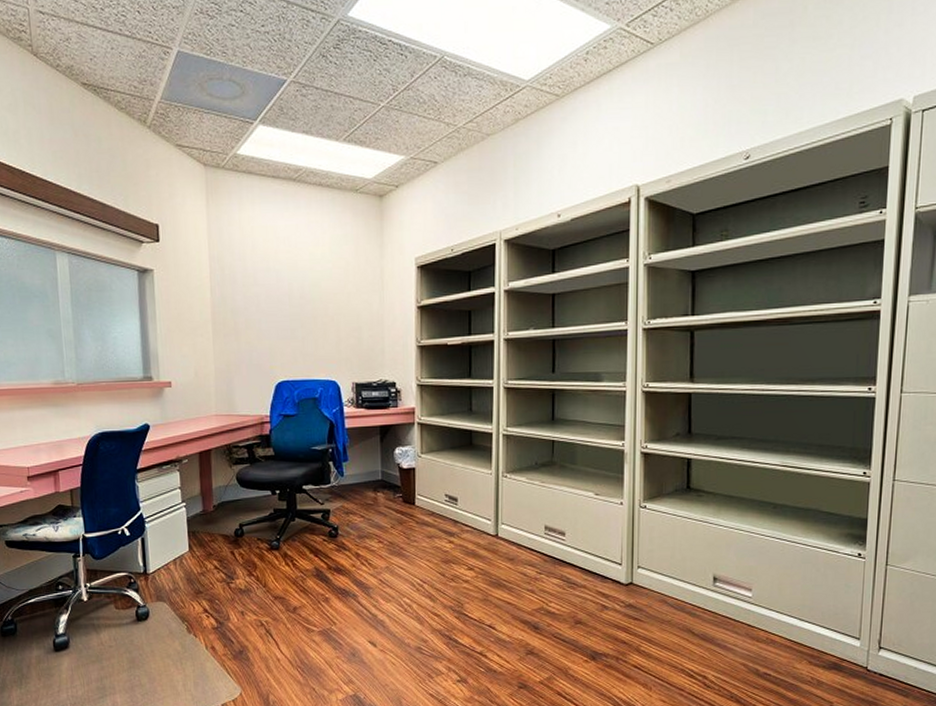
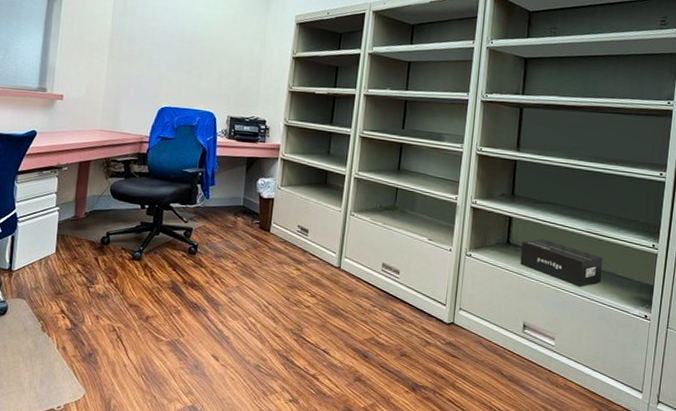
box: none [704,479,803,530] -> present [520,238,603,288]

